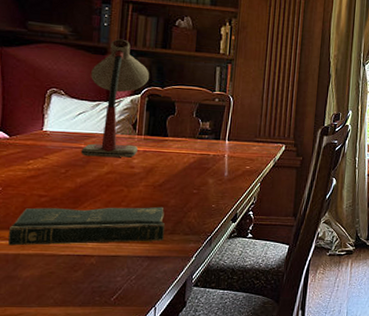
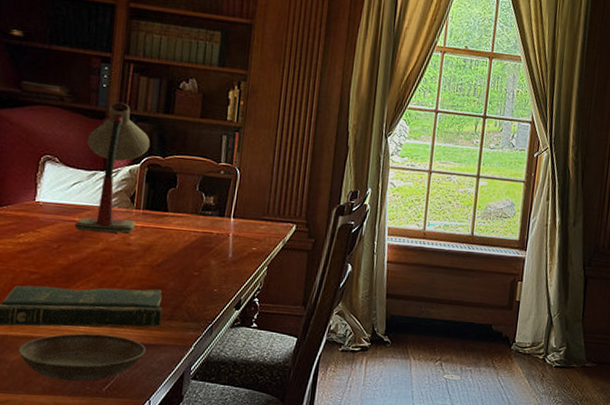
saucer: none [30,249,150,292] -> present [18,333,146,381]

